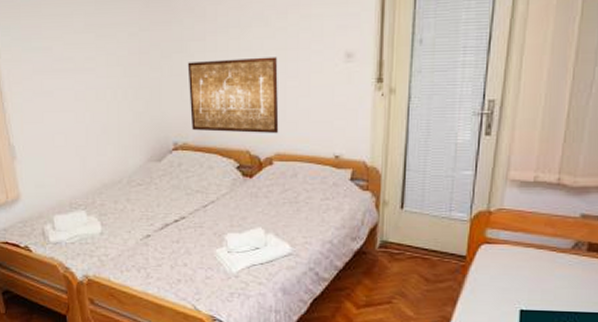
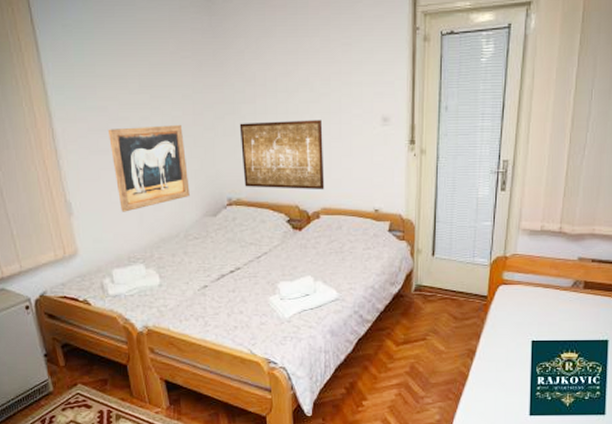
wall art: none [52,65,134,156] -> present [107,125,190,212]

